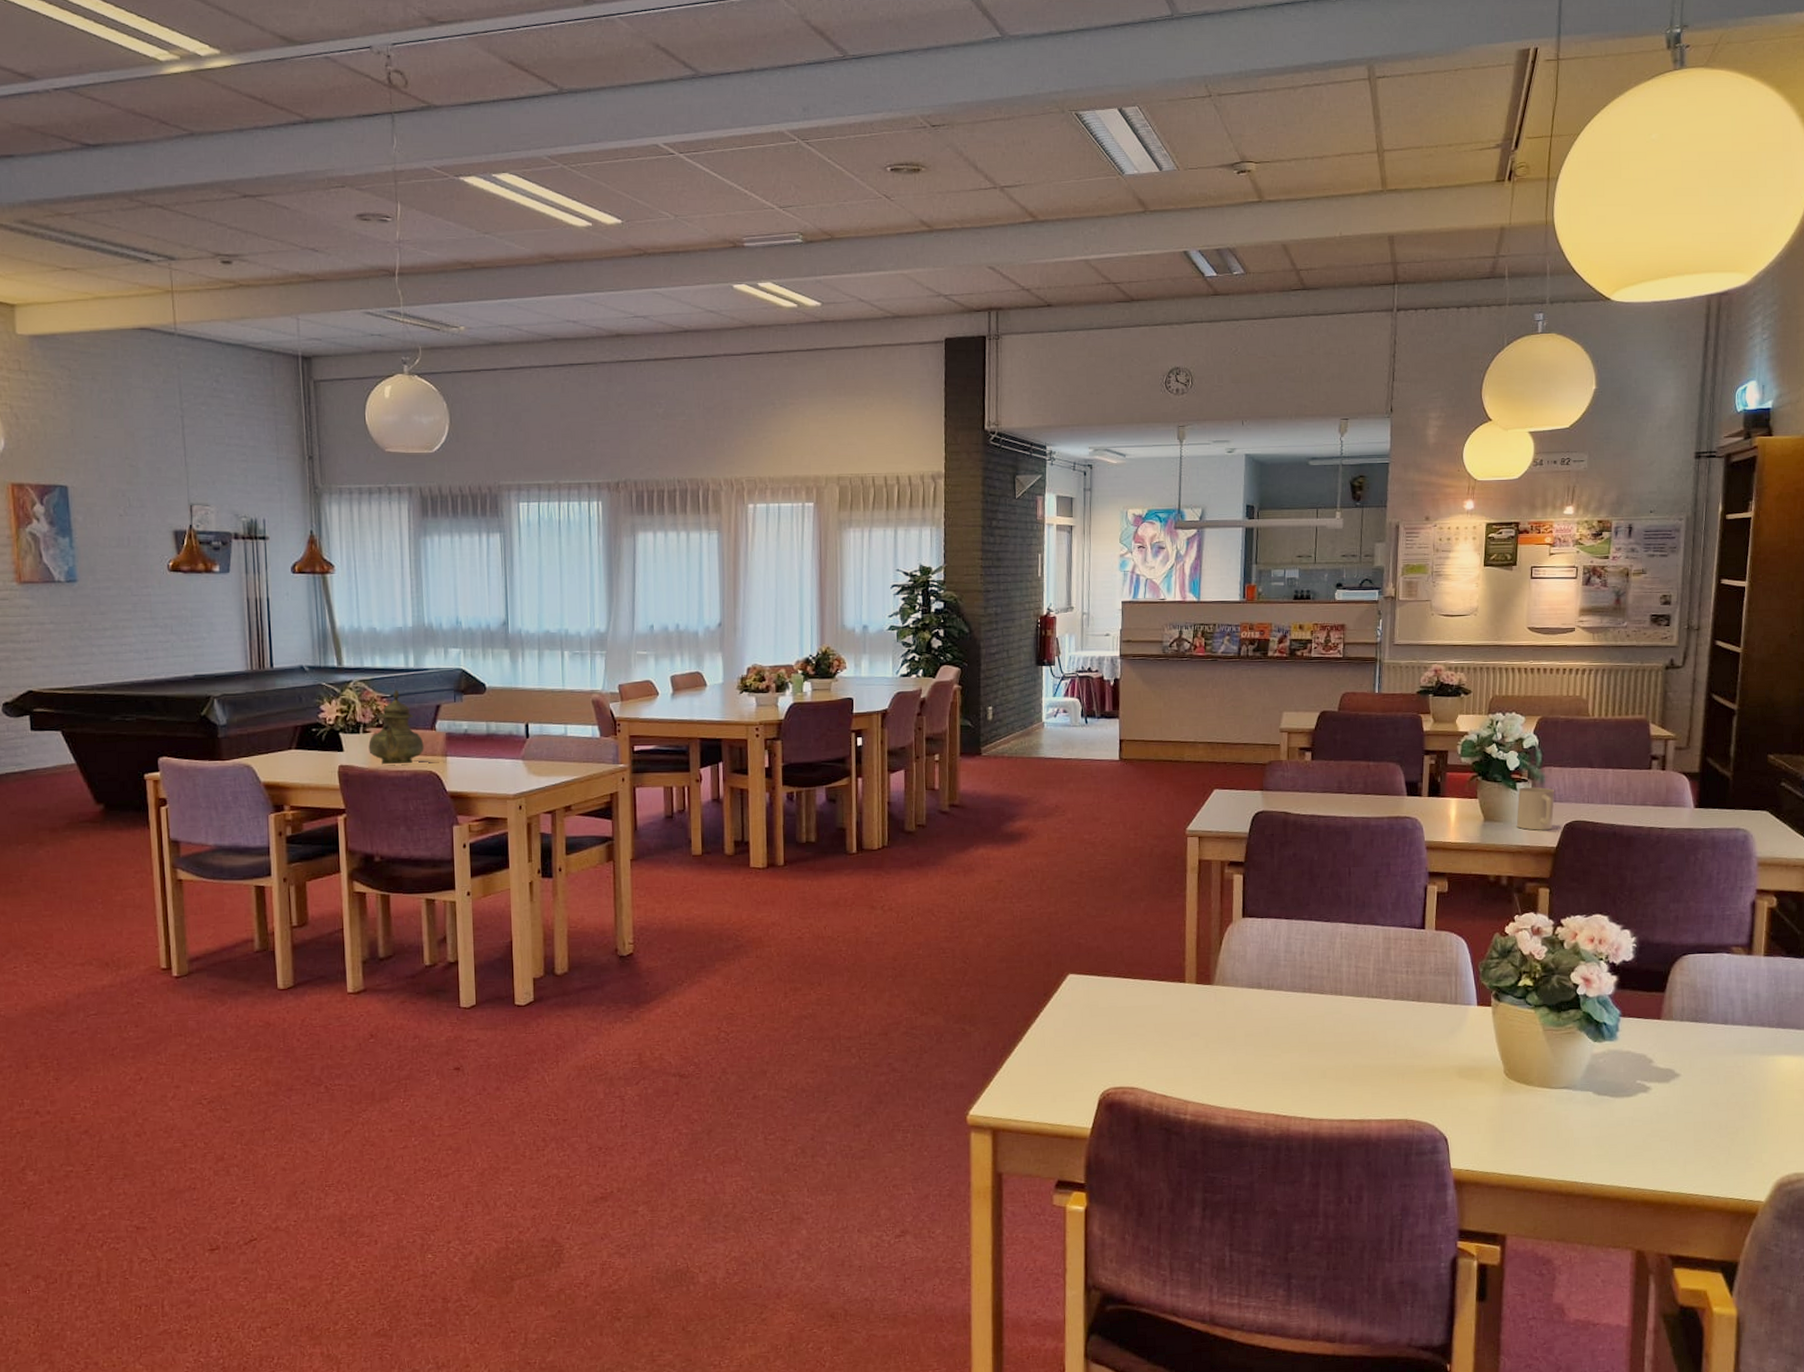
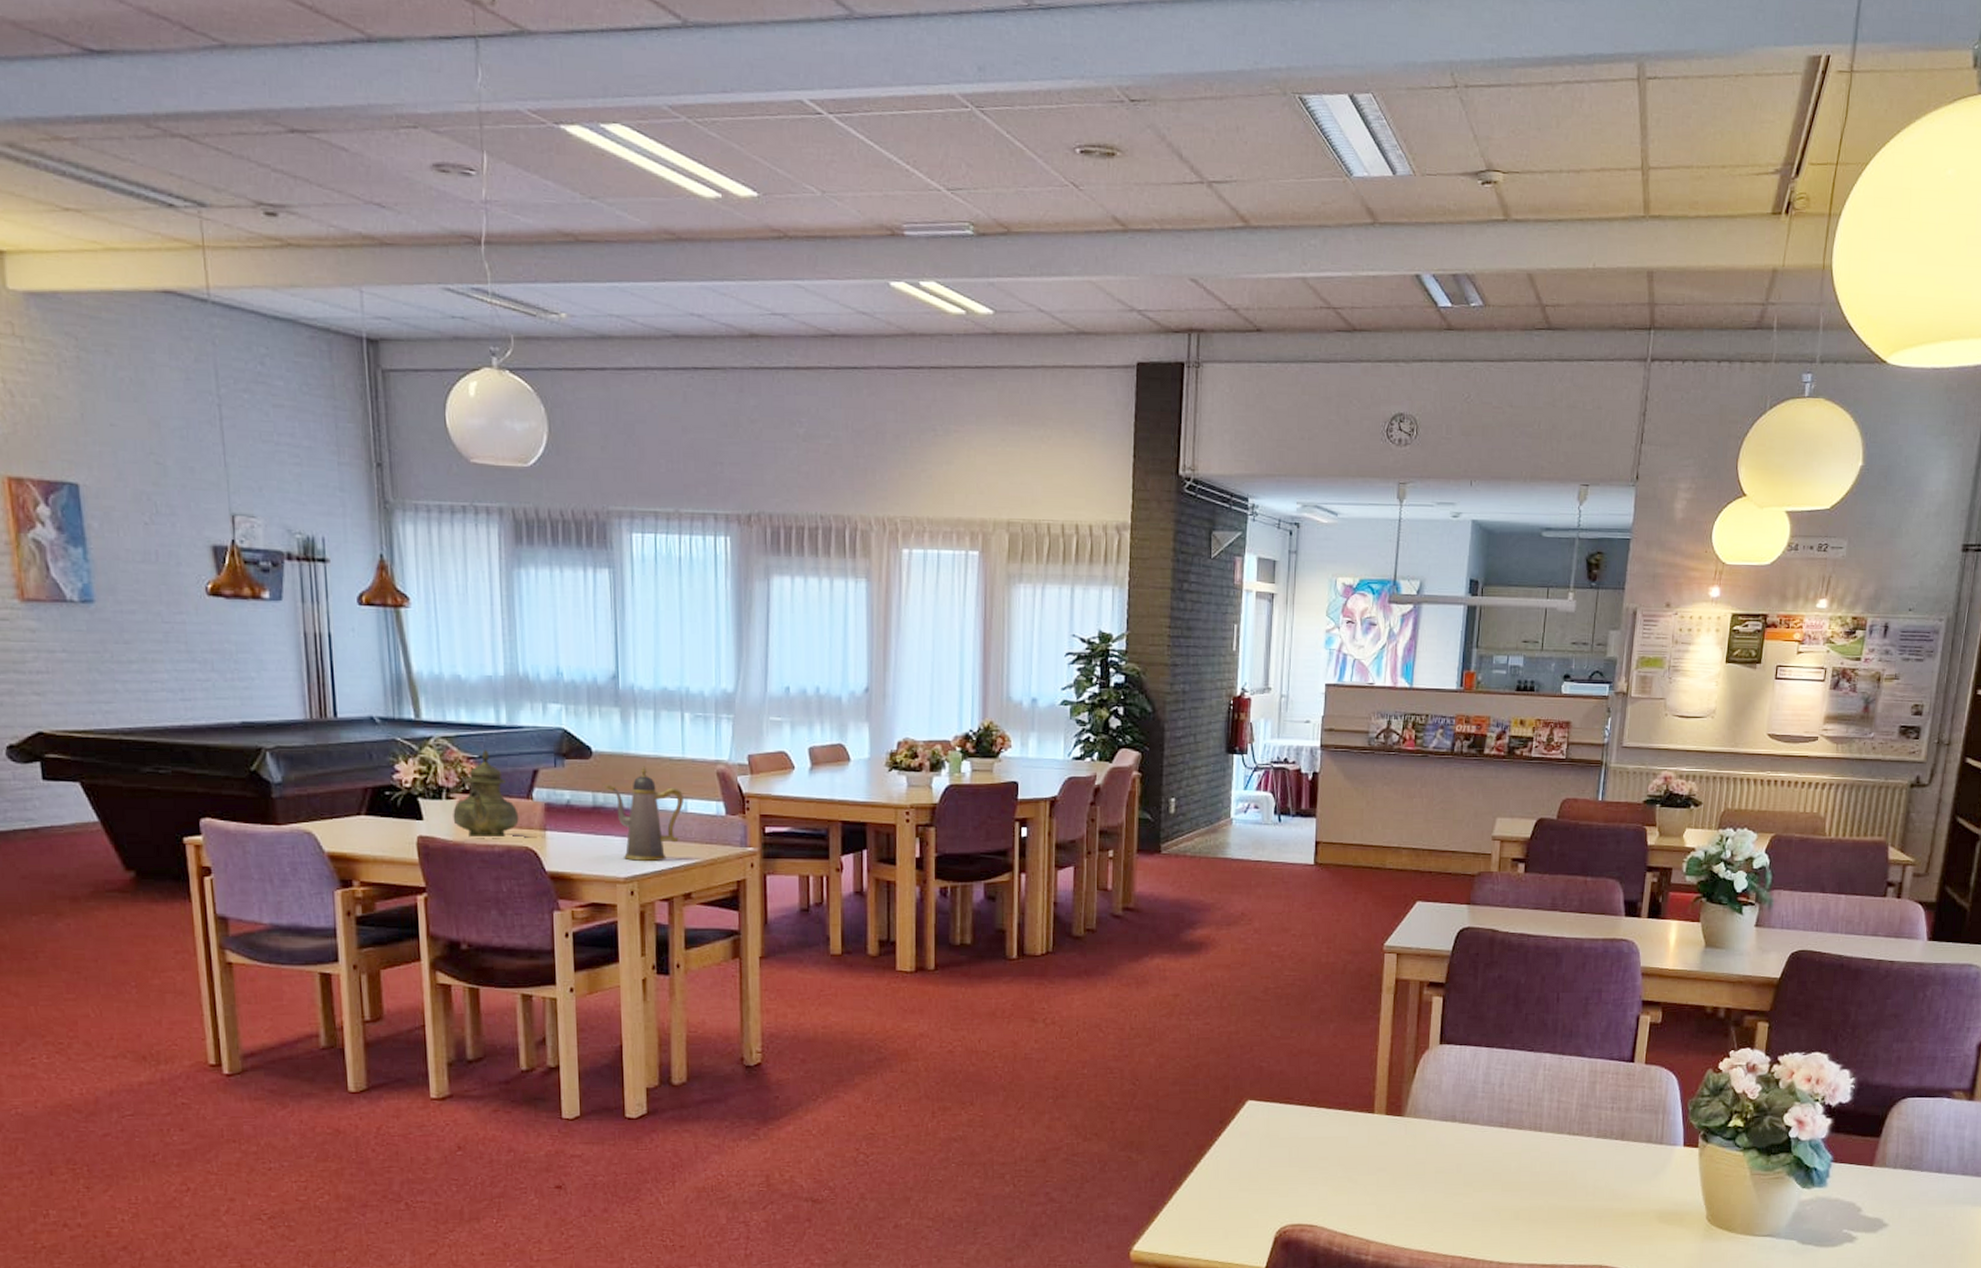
coffee pot: none [495,698,565,780] -> present [603,766,685,861]
mug: present [1516,787,1554,831] -> none [1739,912,1782,959]

